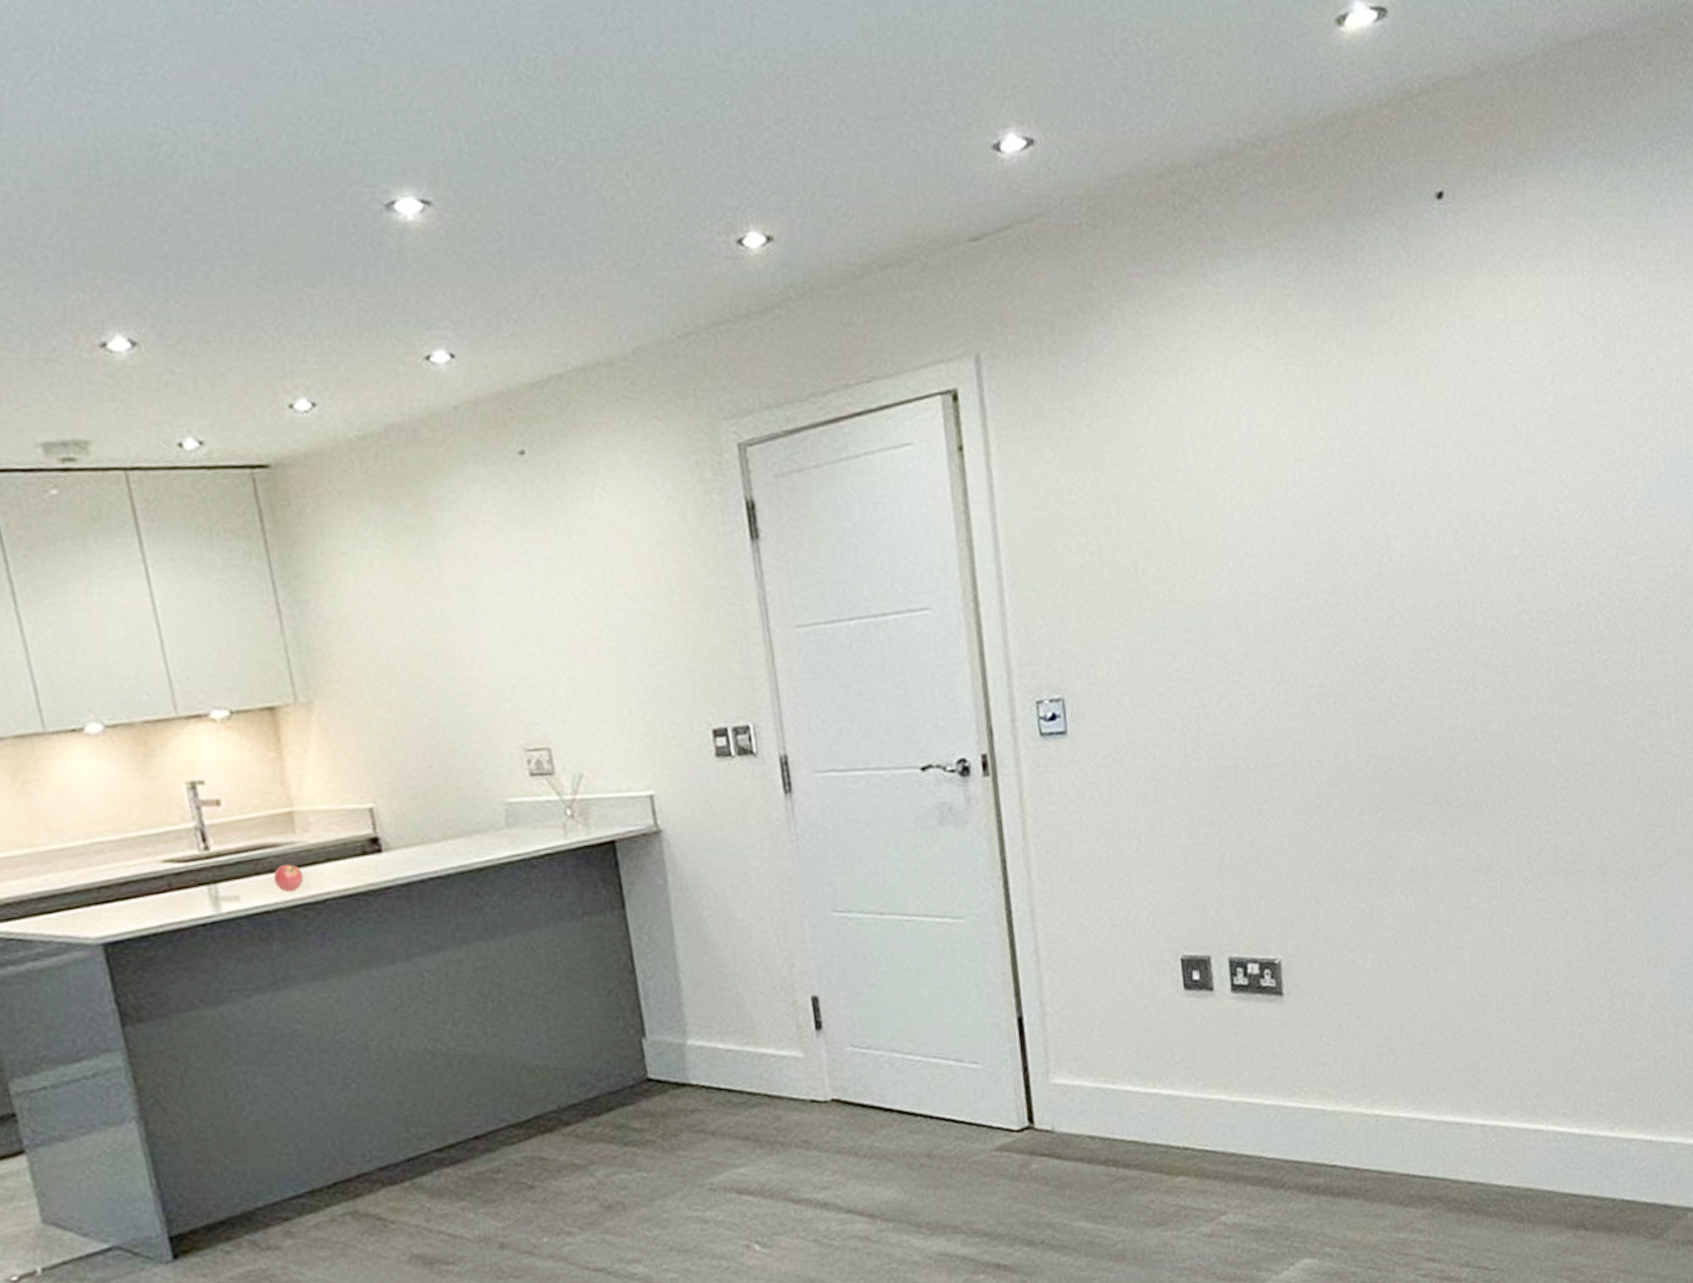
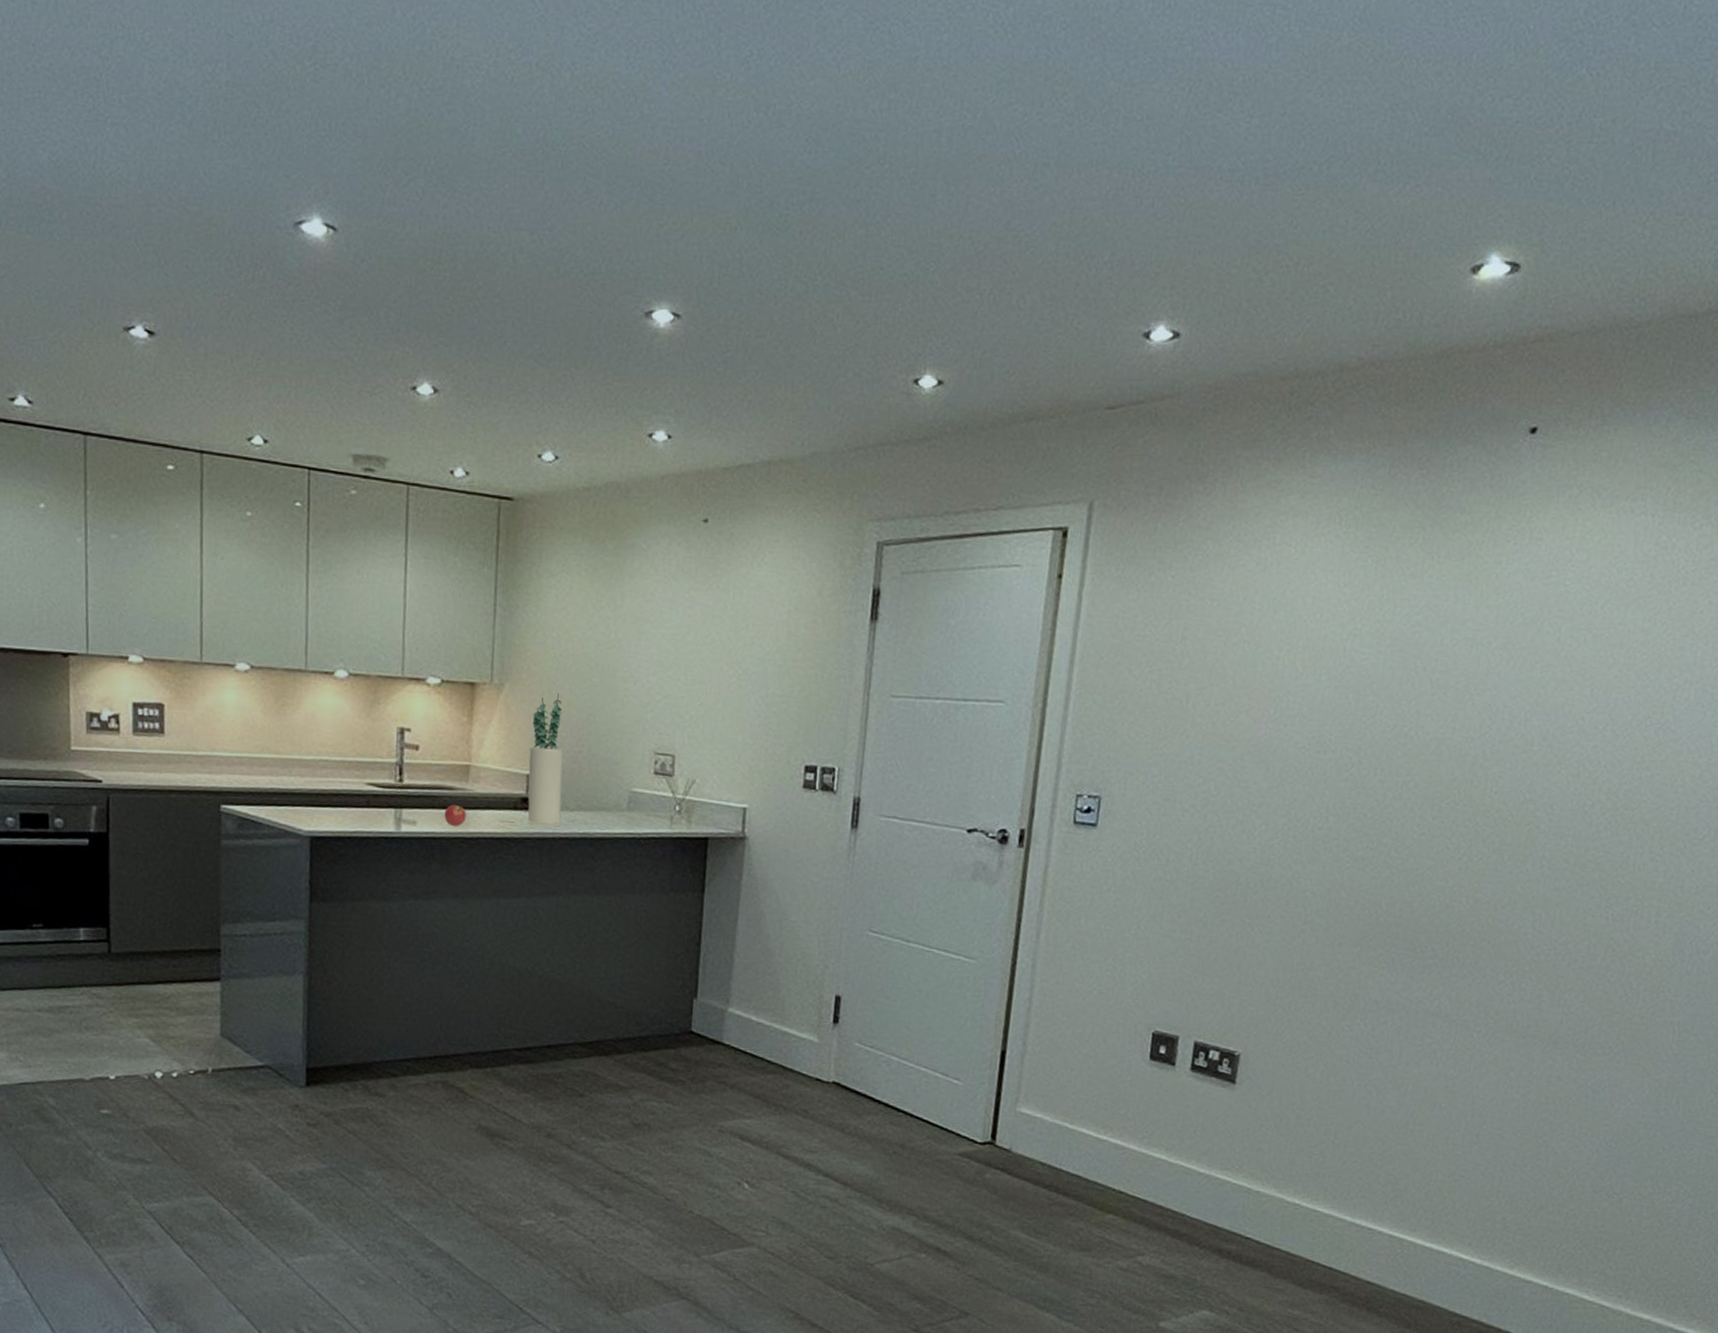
vase: none [359,698,427,871] -> present [527,692,564,827]

